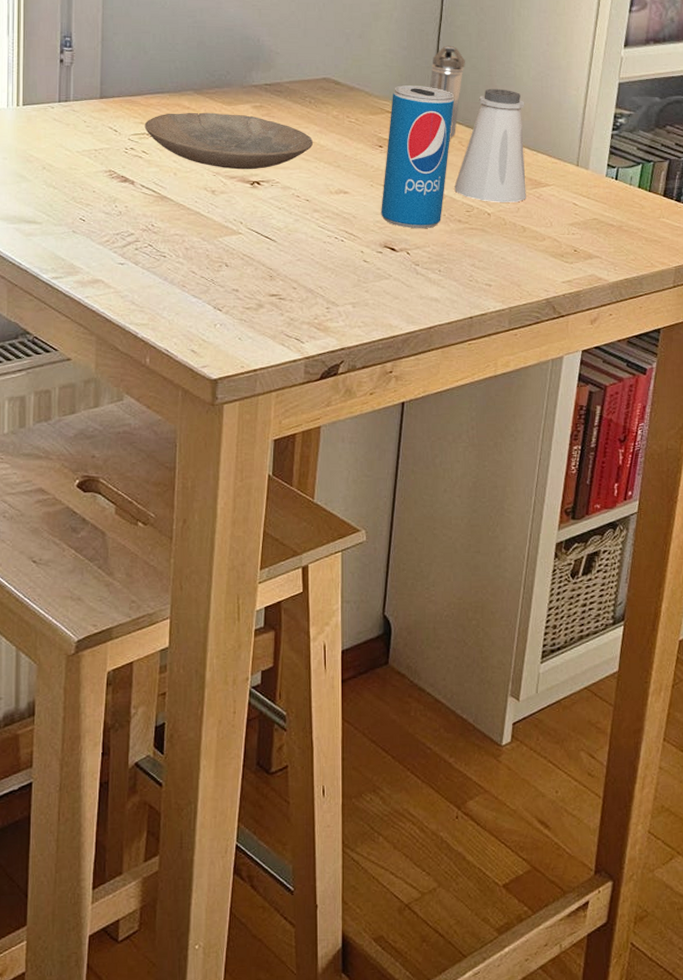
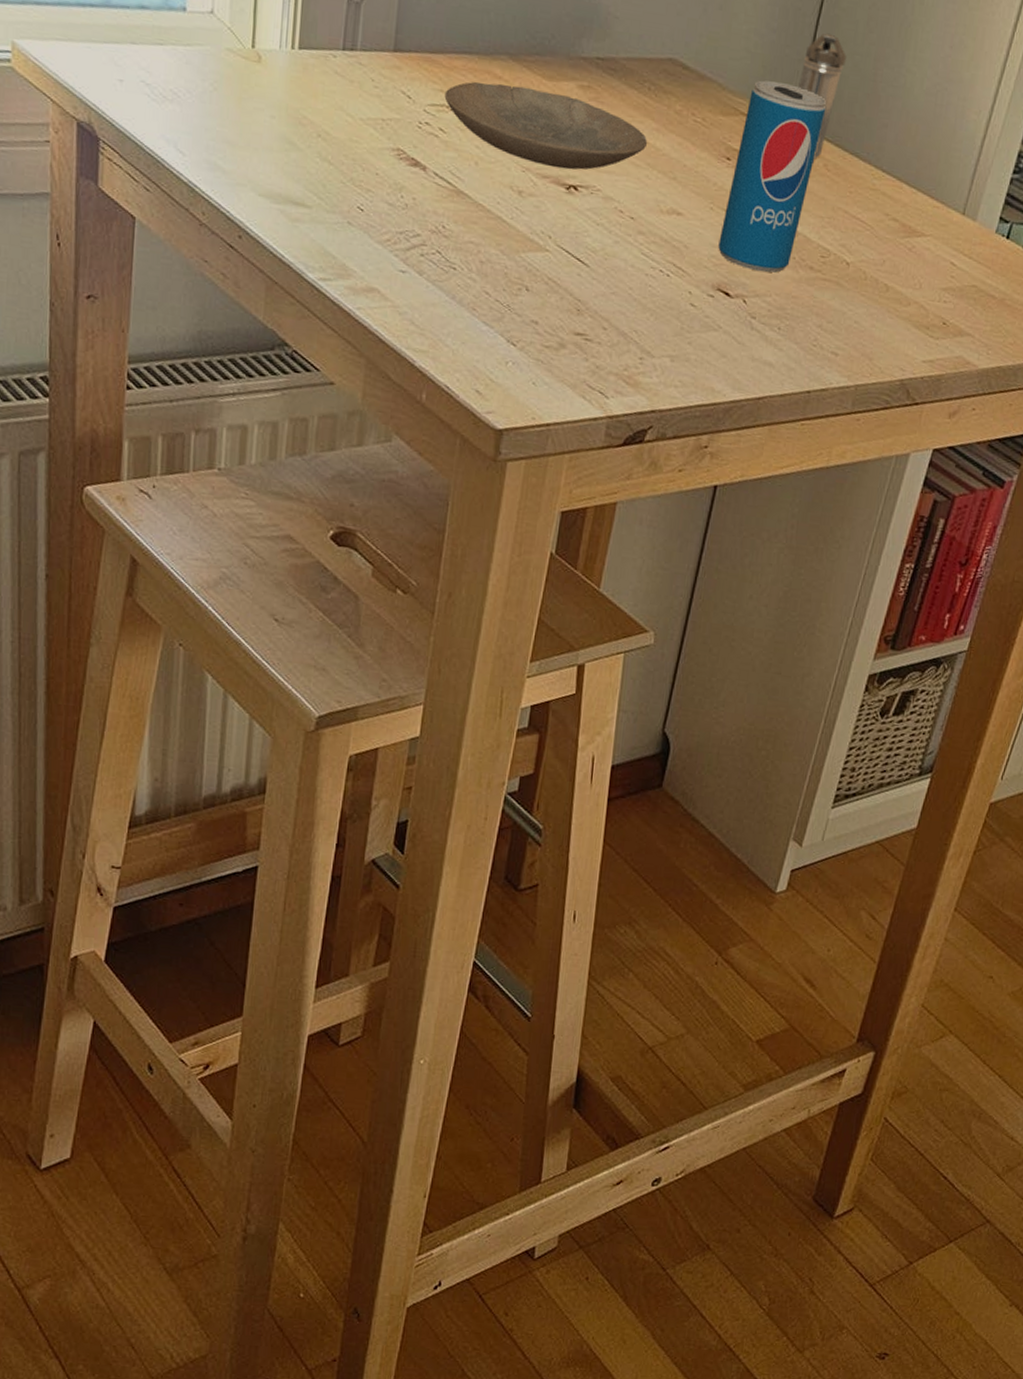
saltshaker: present [454,88,526,203] -> none [810,98,912,253]

